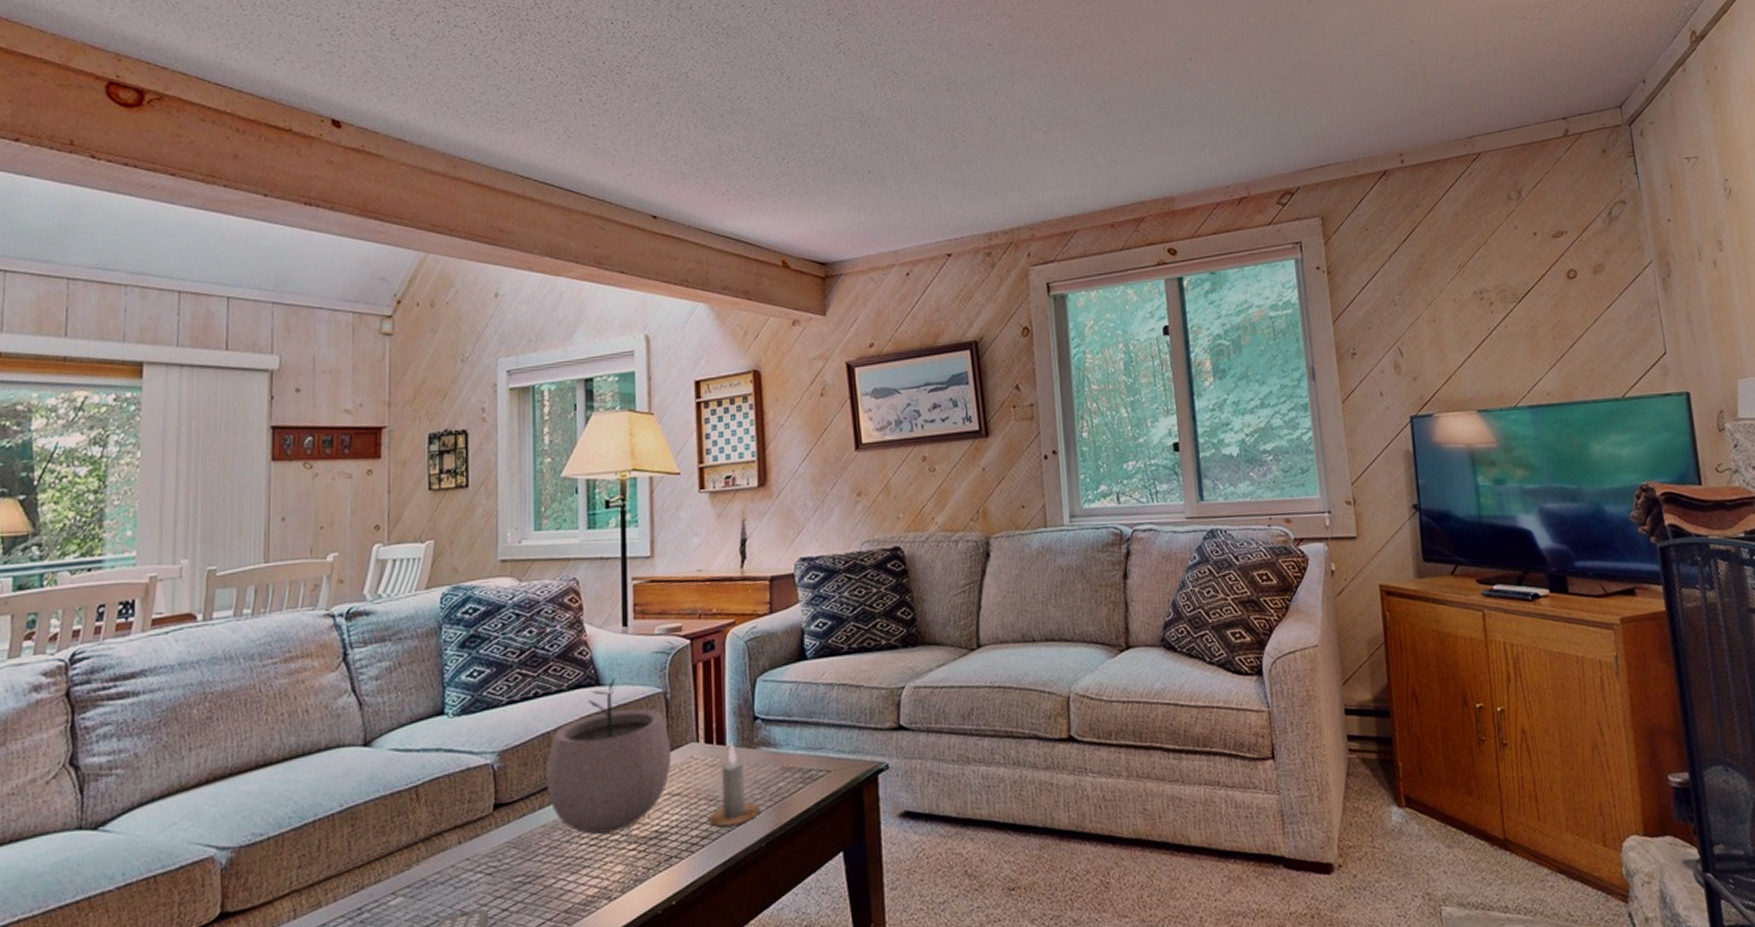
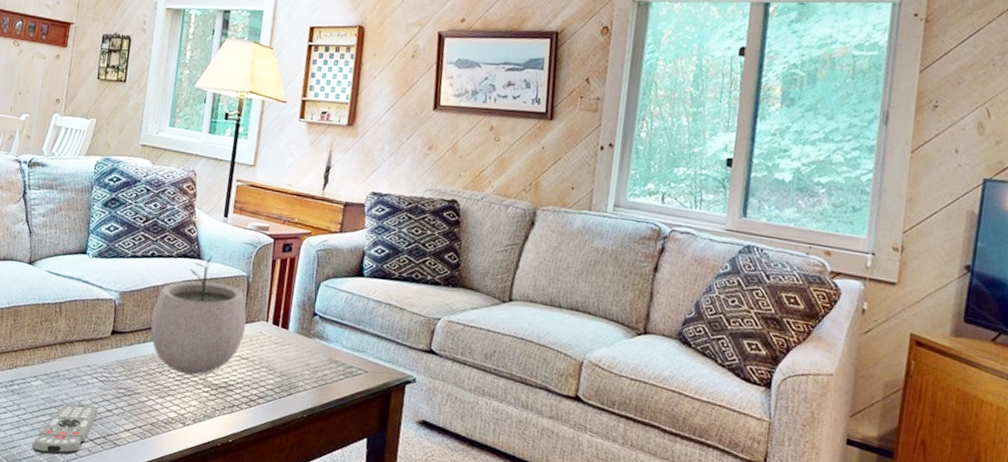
candle: present [708,742,760,827] -> none [265,329,307,395]

